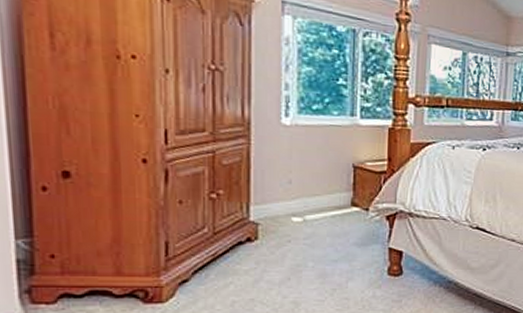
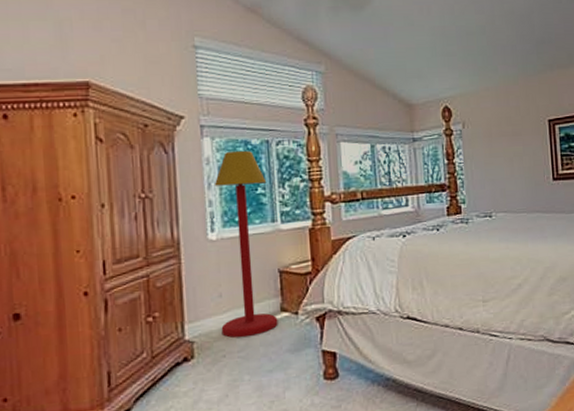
floor lamp: none [288,34,349,226] -> present [214,150,278,338]

